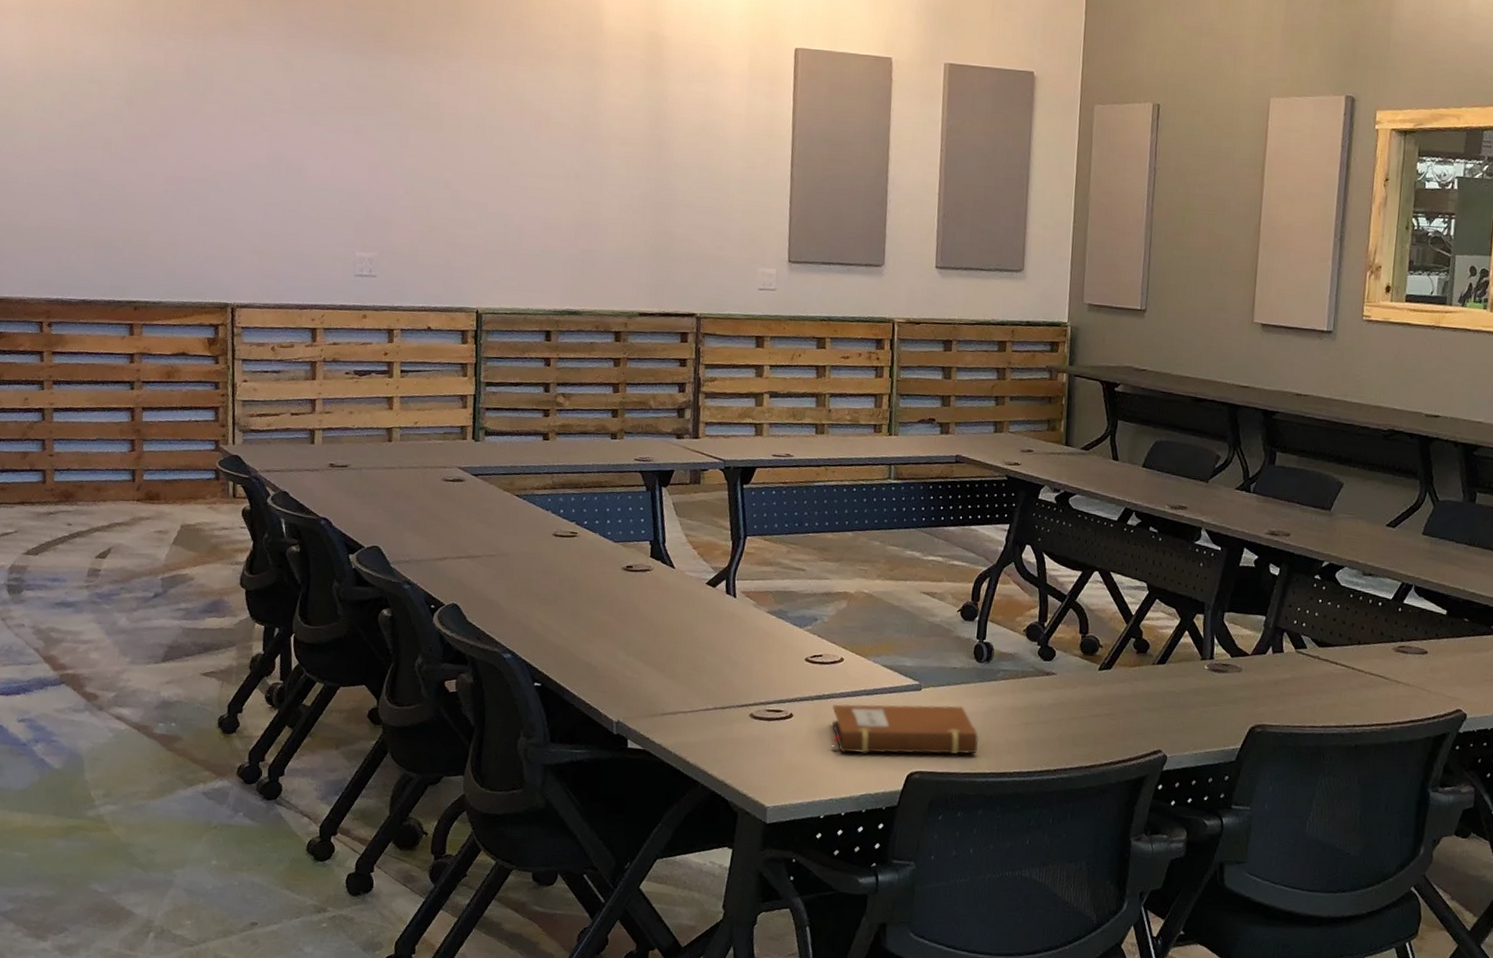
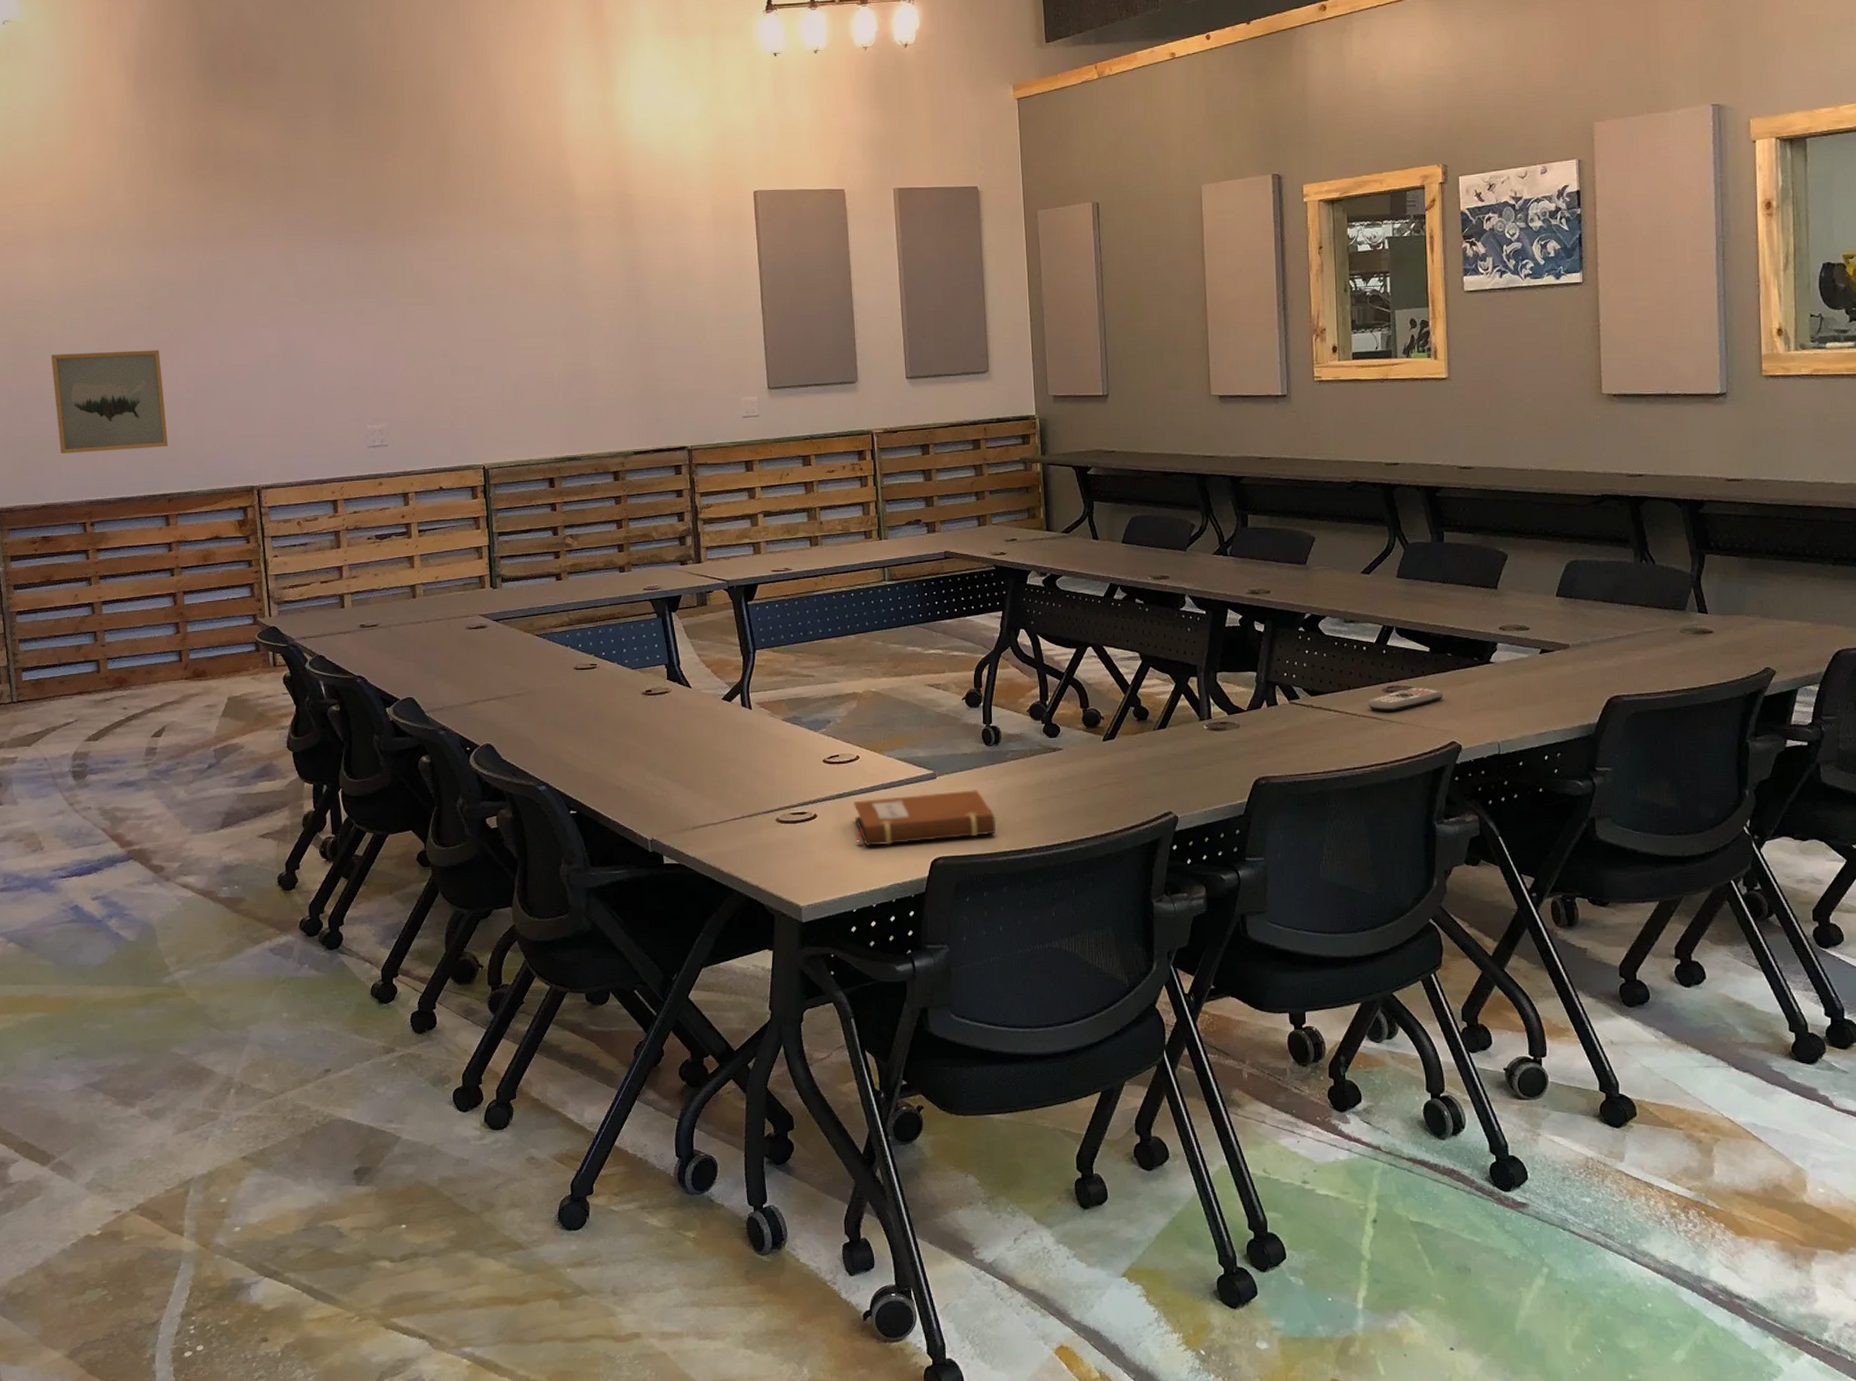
wall art: none [18,136,139,251] -> present [51,350,168,454]
remote control: none [1376,649,1455,672] -> present [1368,687,1444,712]

